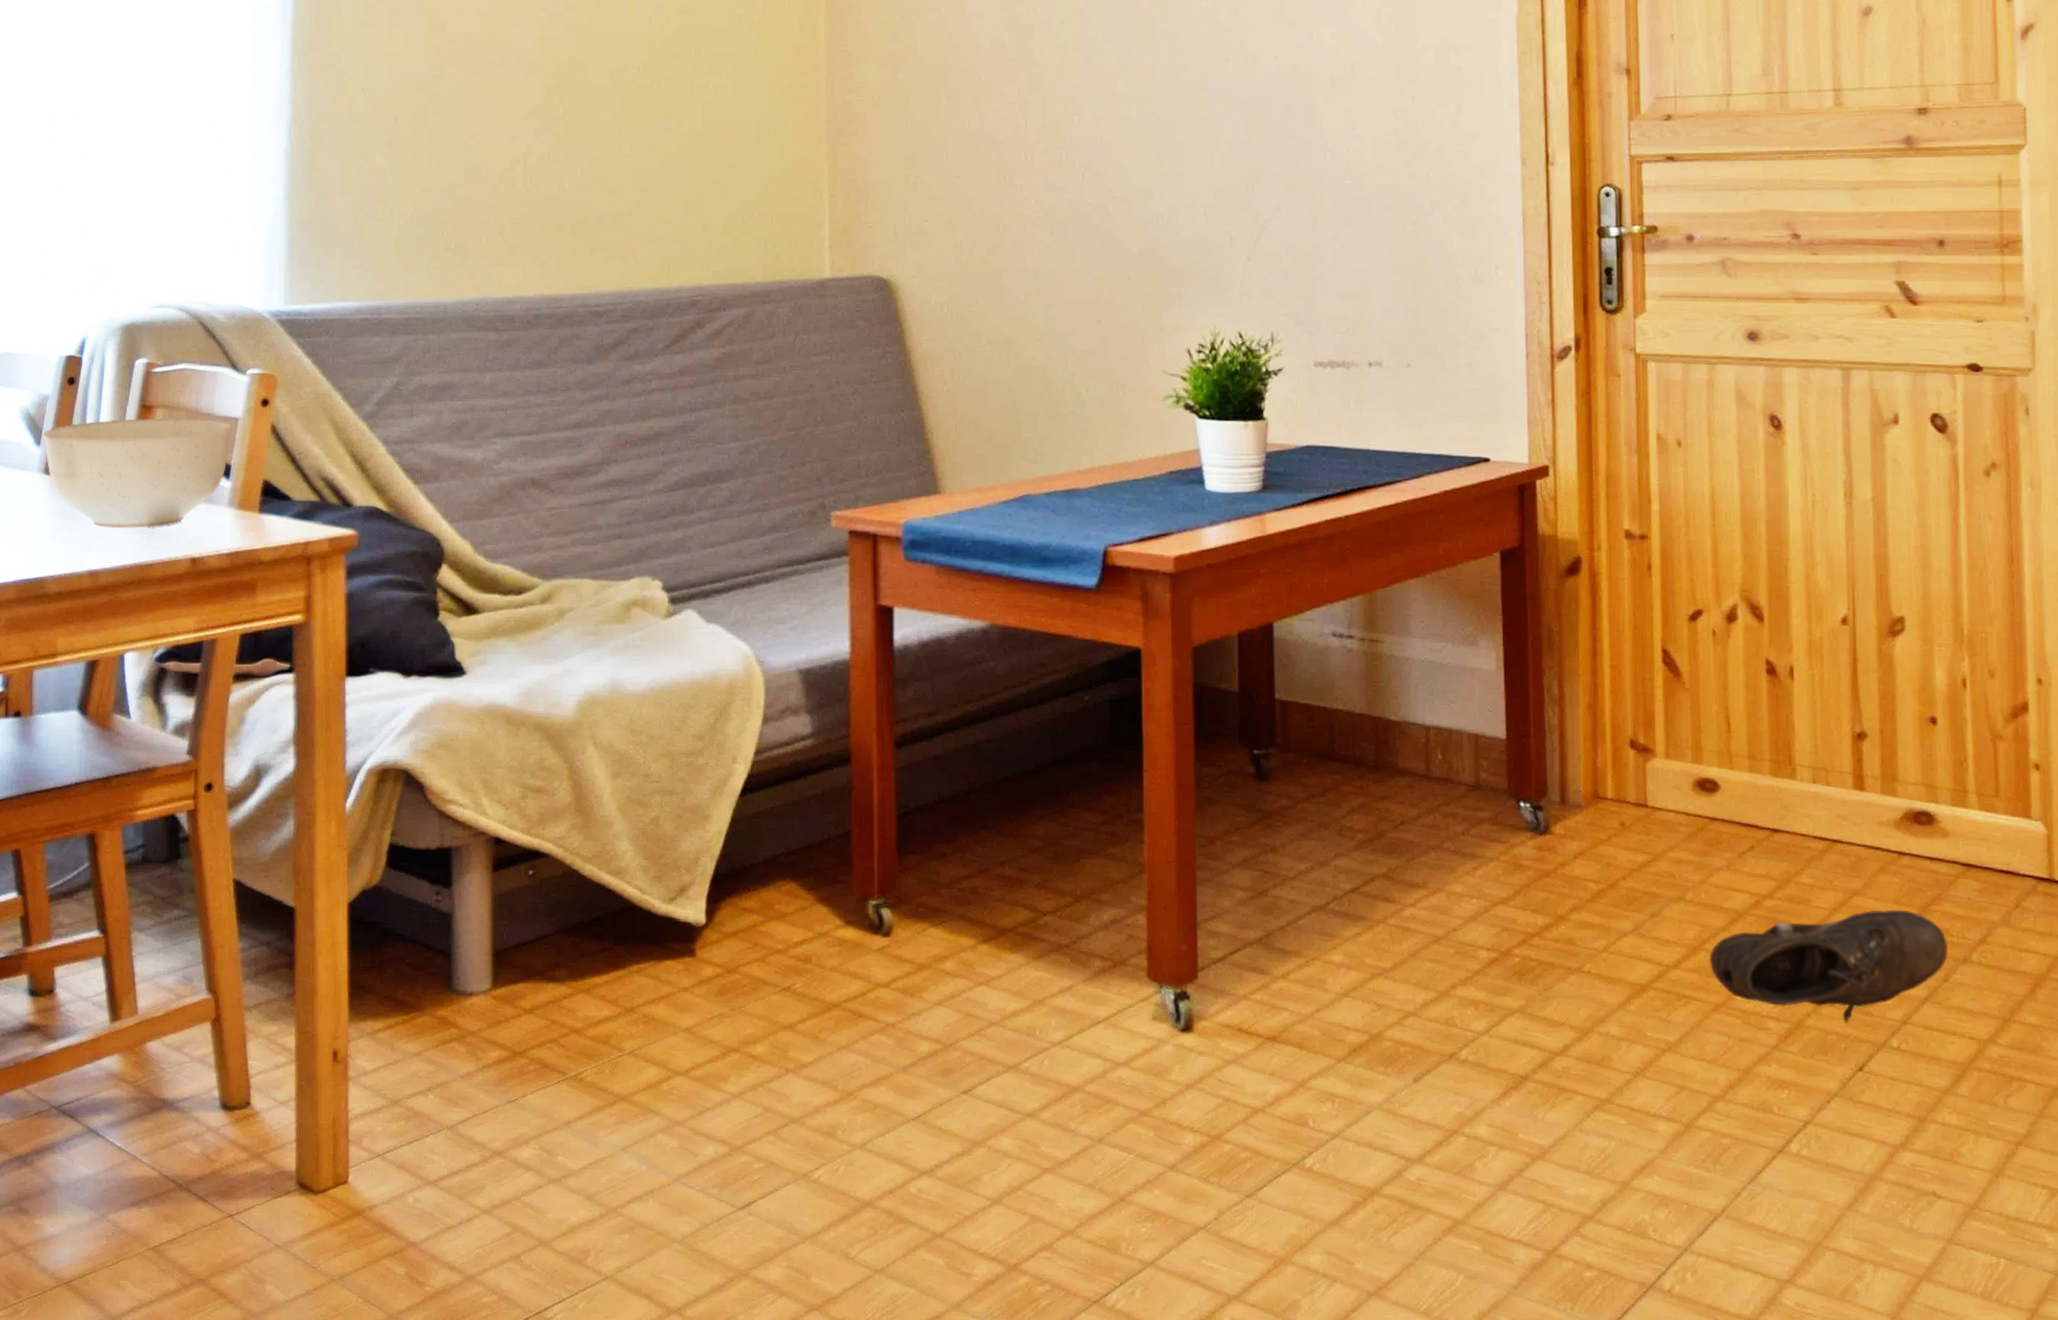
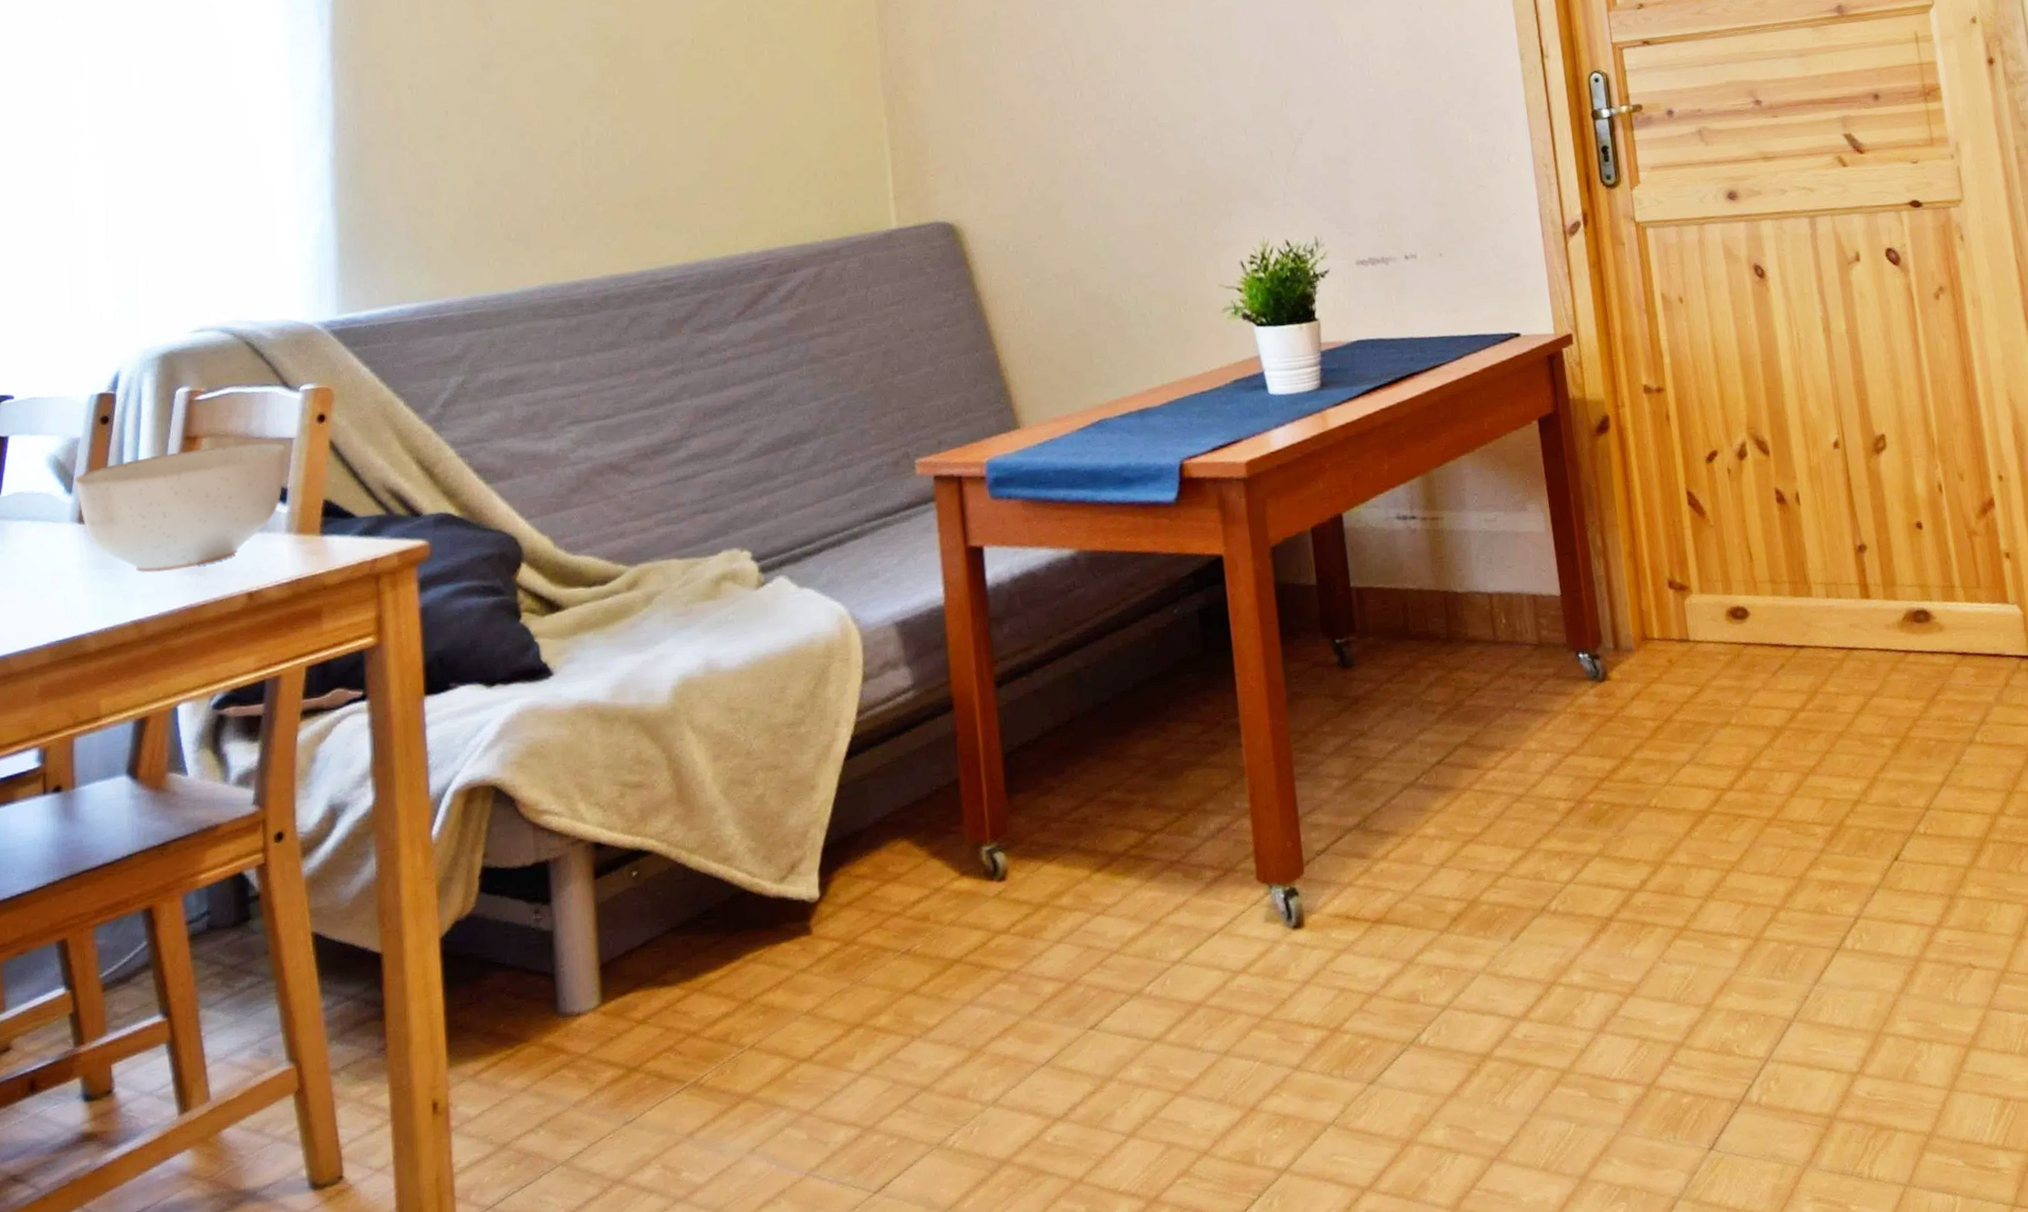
shoe: present [1708,909,1948,1023] -> none [1757,703,1956,817]

